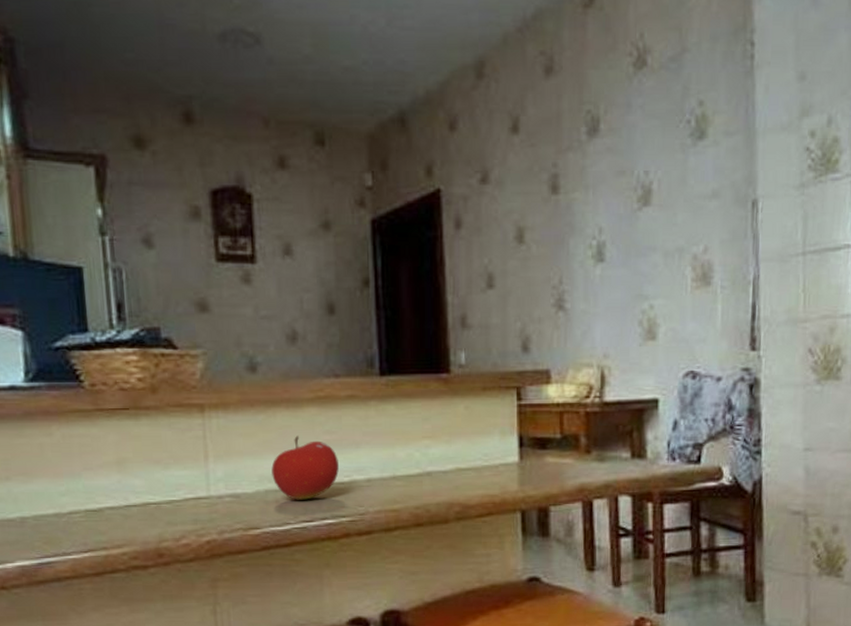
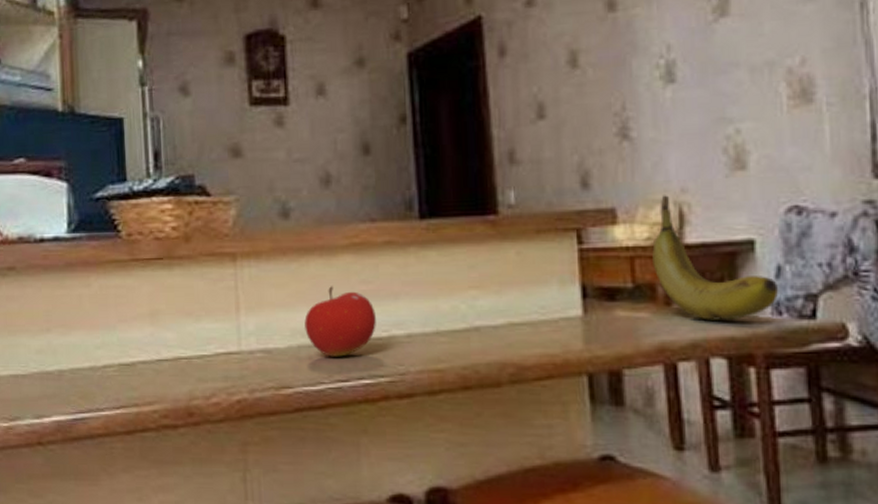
banana: none [578,359,675,466] -> present [652,195,779,322]

